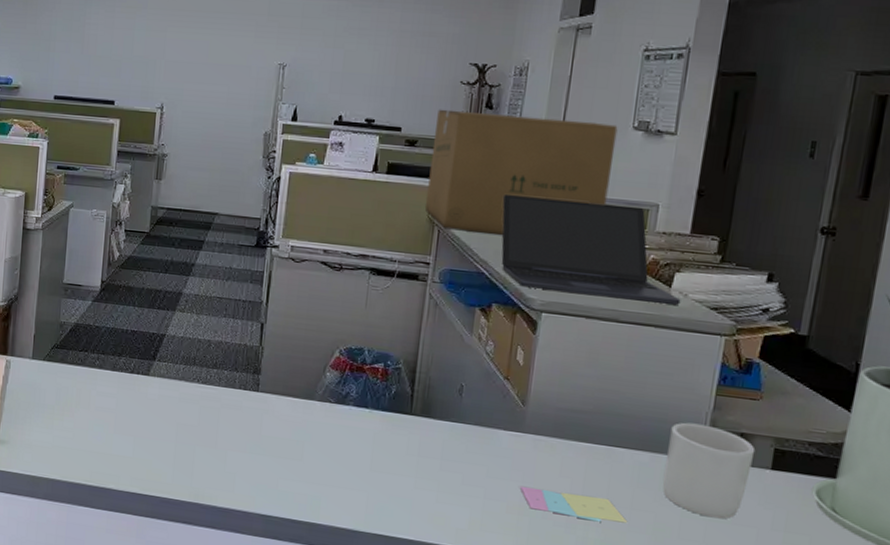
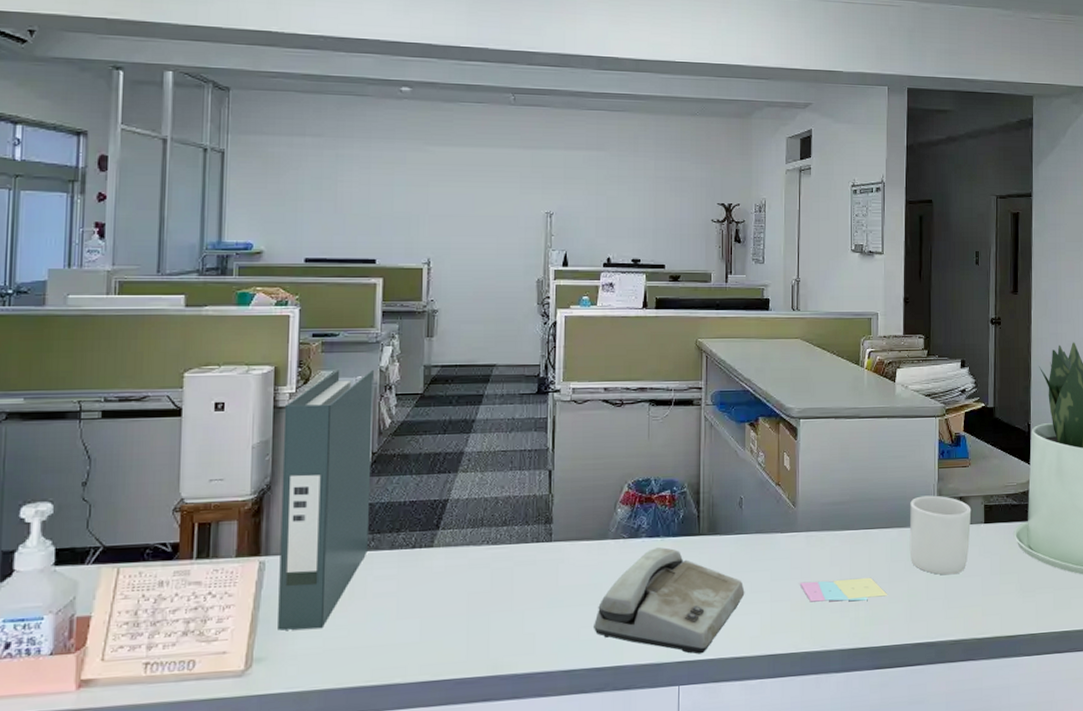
binder: none [18,201,108,427] -> present [278,369,375,631]
telephone: none [292,417,456,533] -> present [594,546,745,654]
box: present [425,109,618,235] -> none [693,245,840,354]
laptop: present [501,193,681,305] -> none [757,316,904,398]

